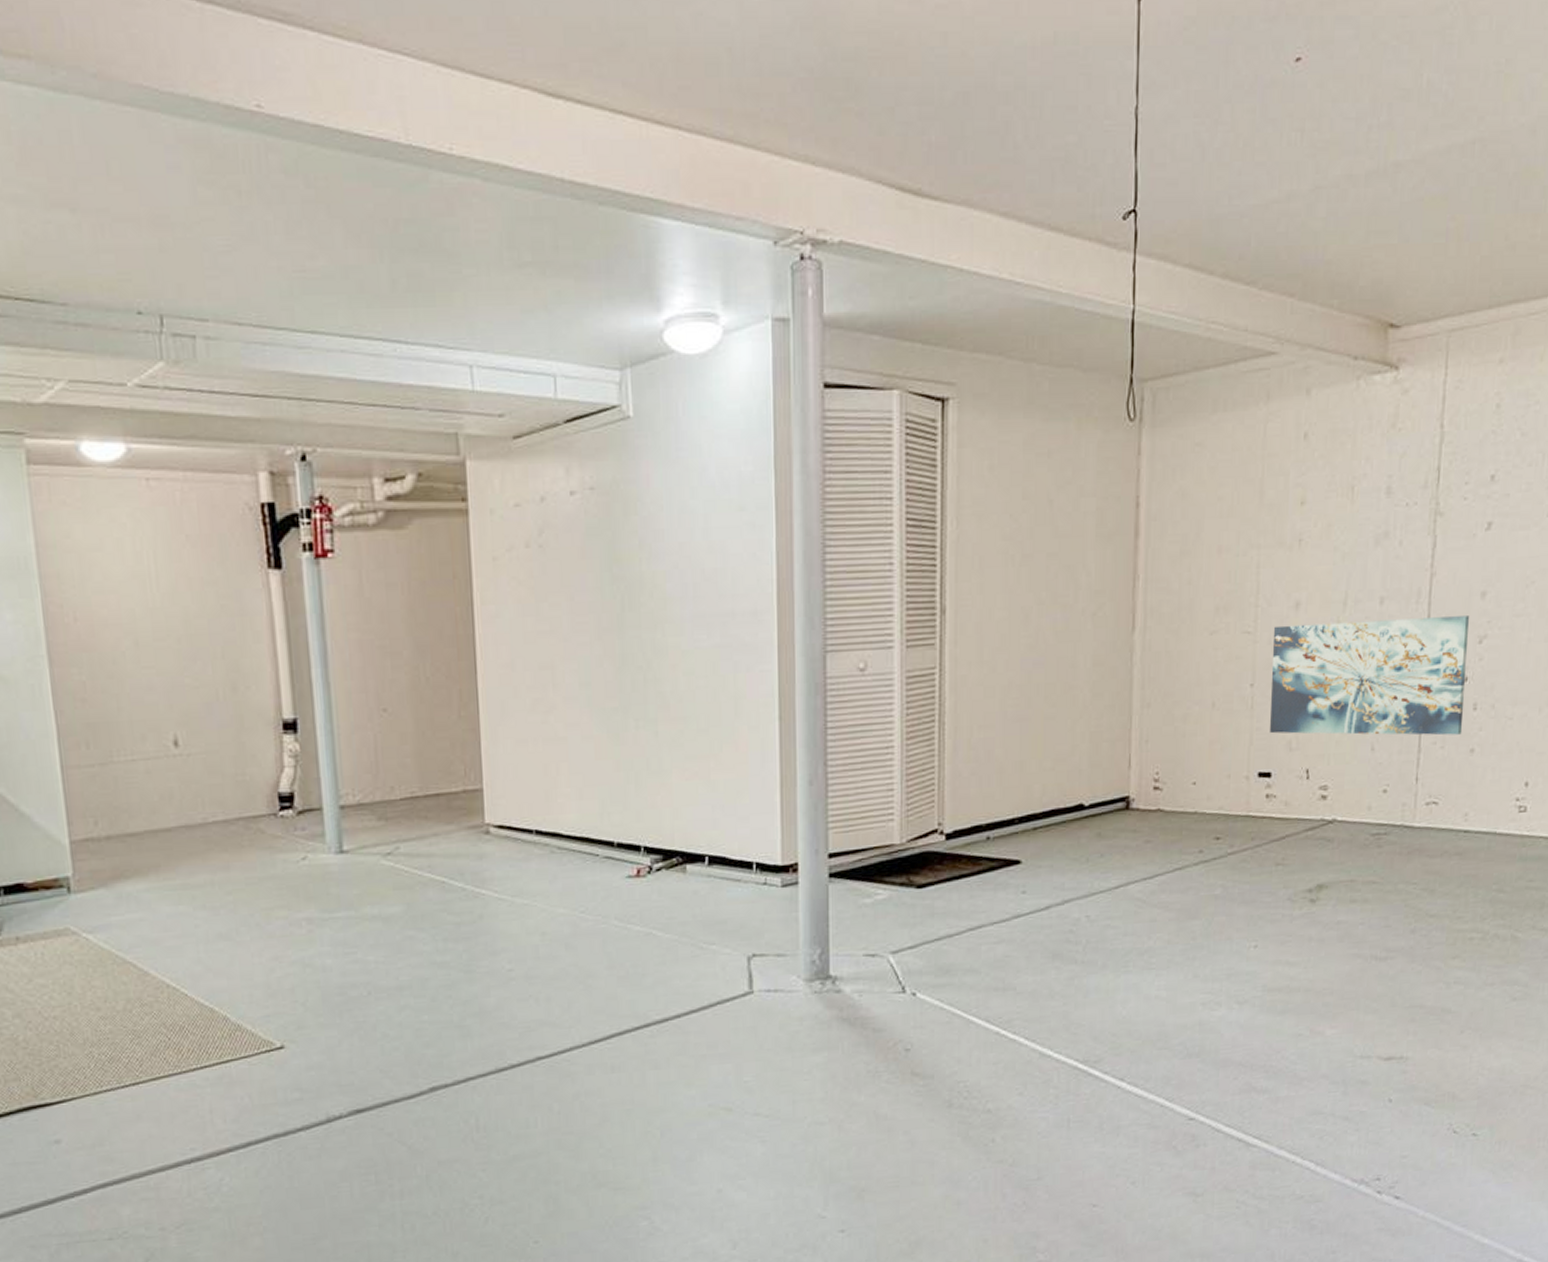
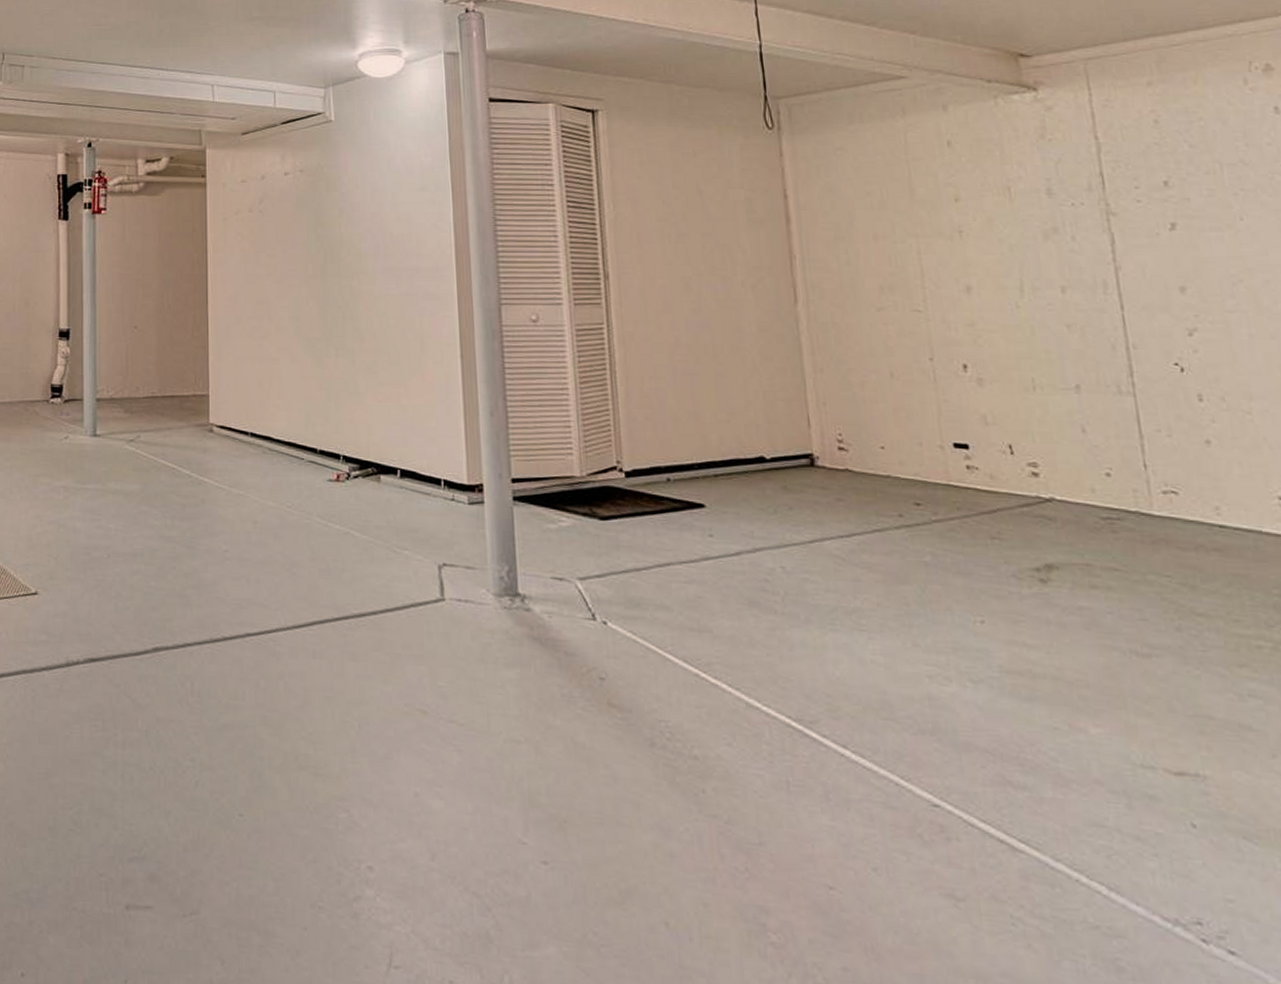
wall art: present [1269,616,1469,736] -> none [945,306,1191,424]

